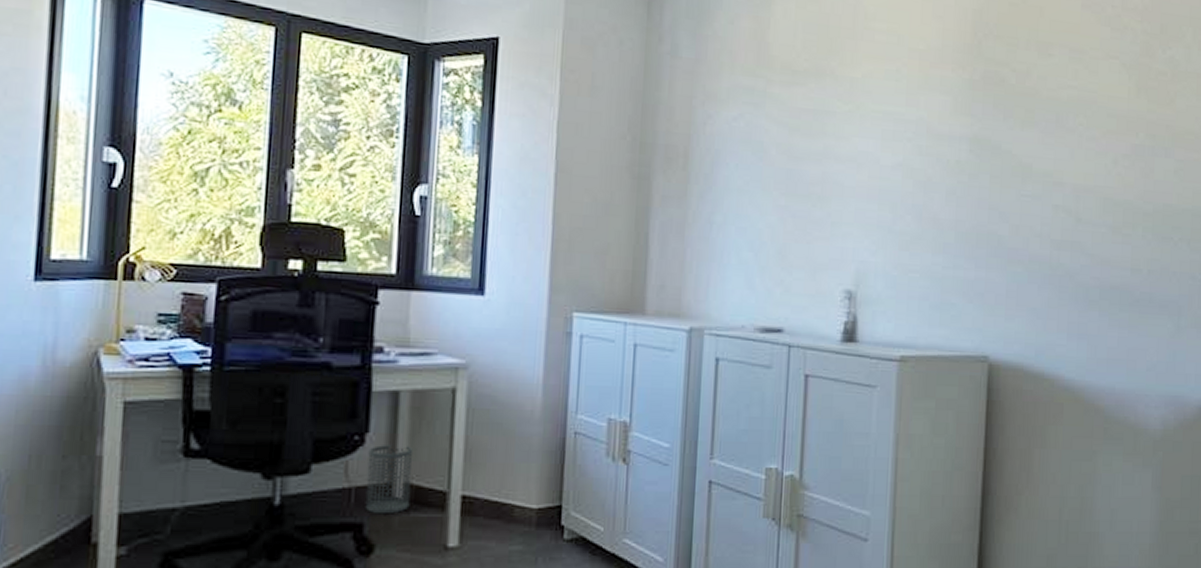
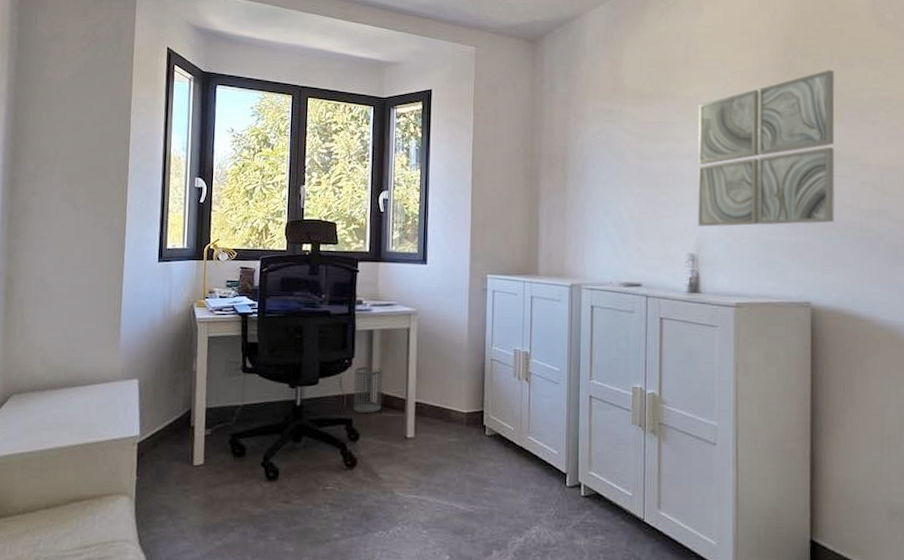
wall art: none [858,57,1031,256] -> present [697,69,835,227]

